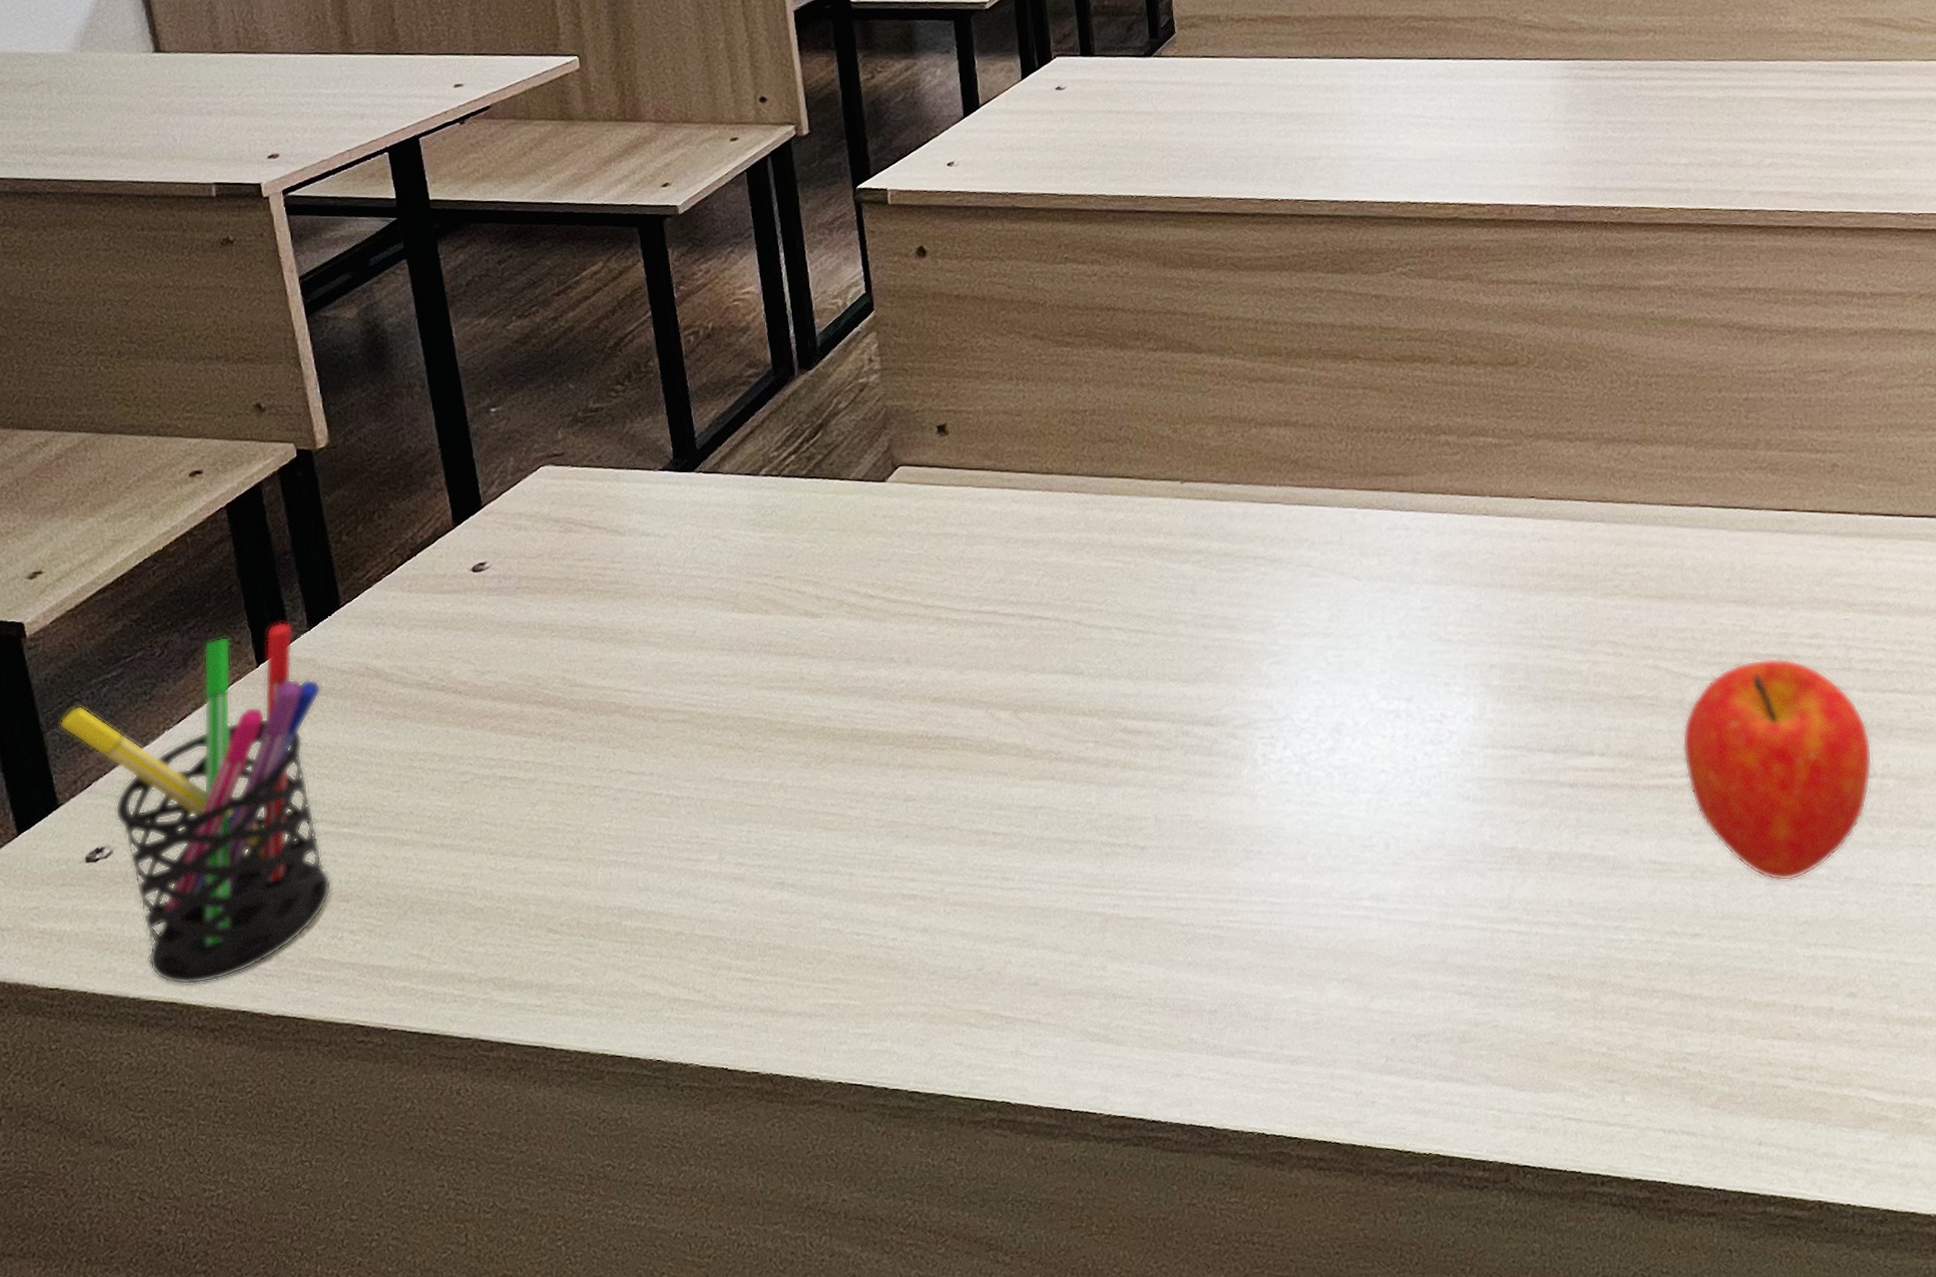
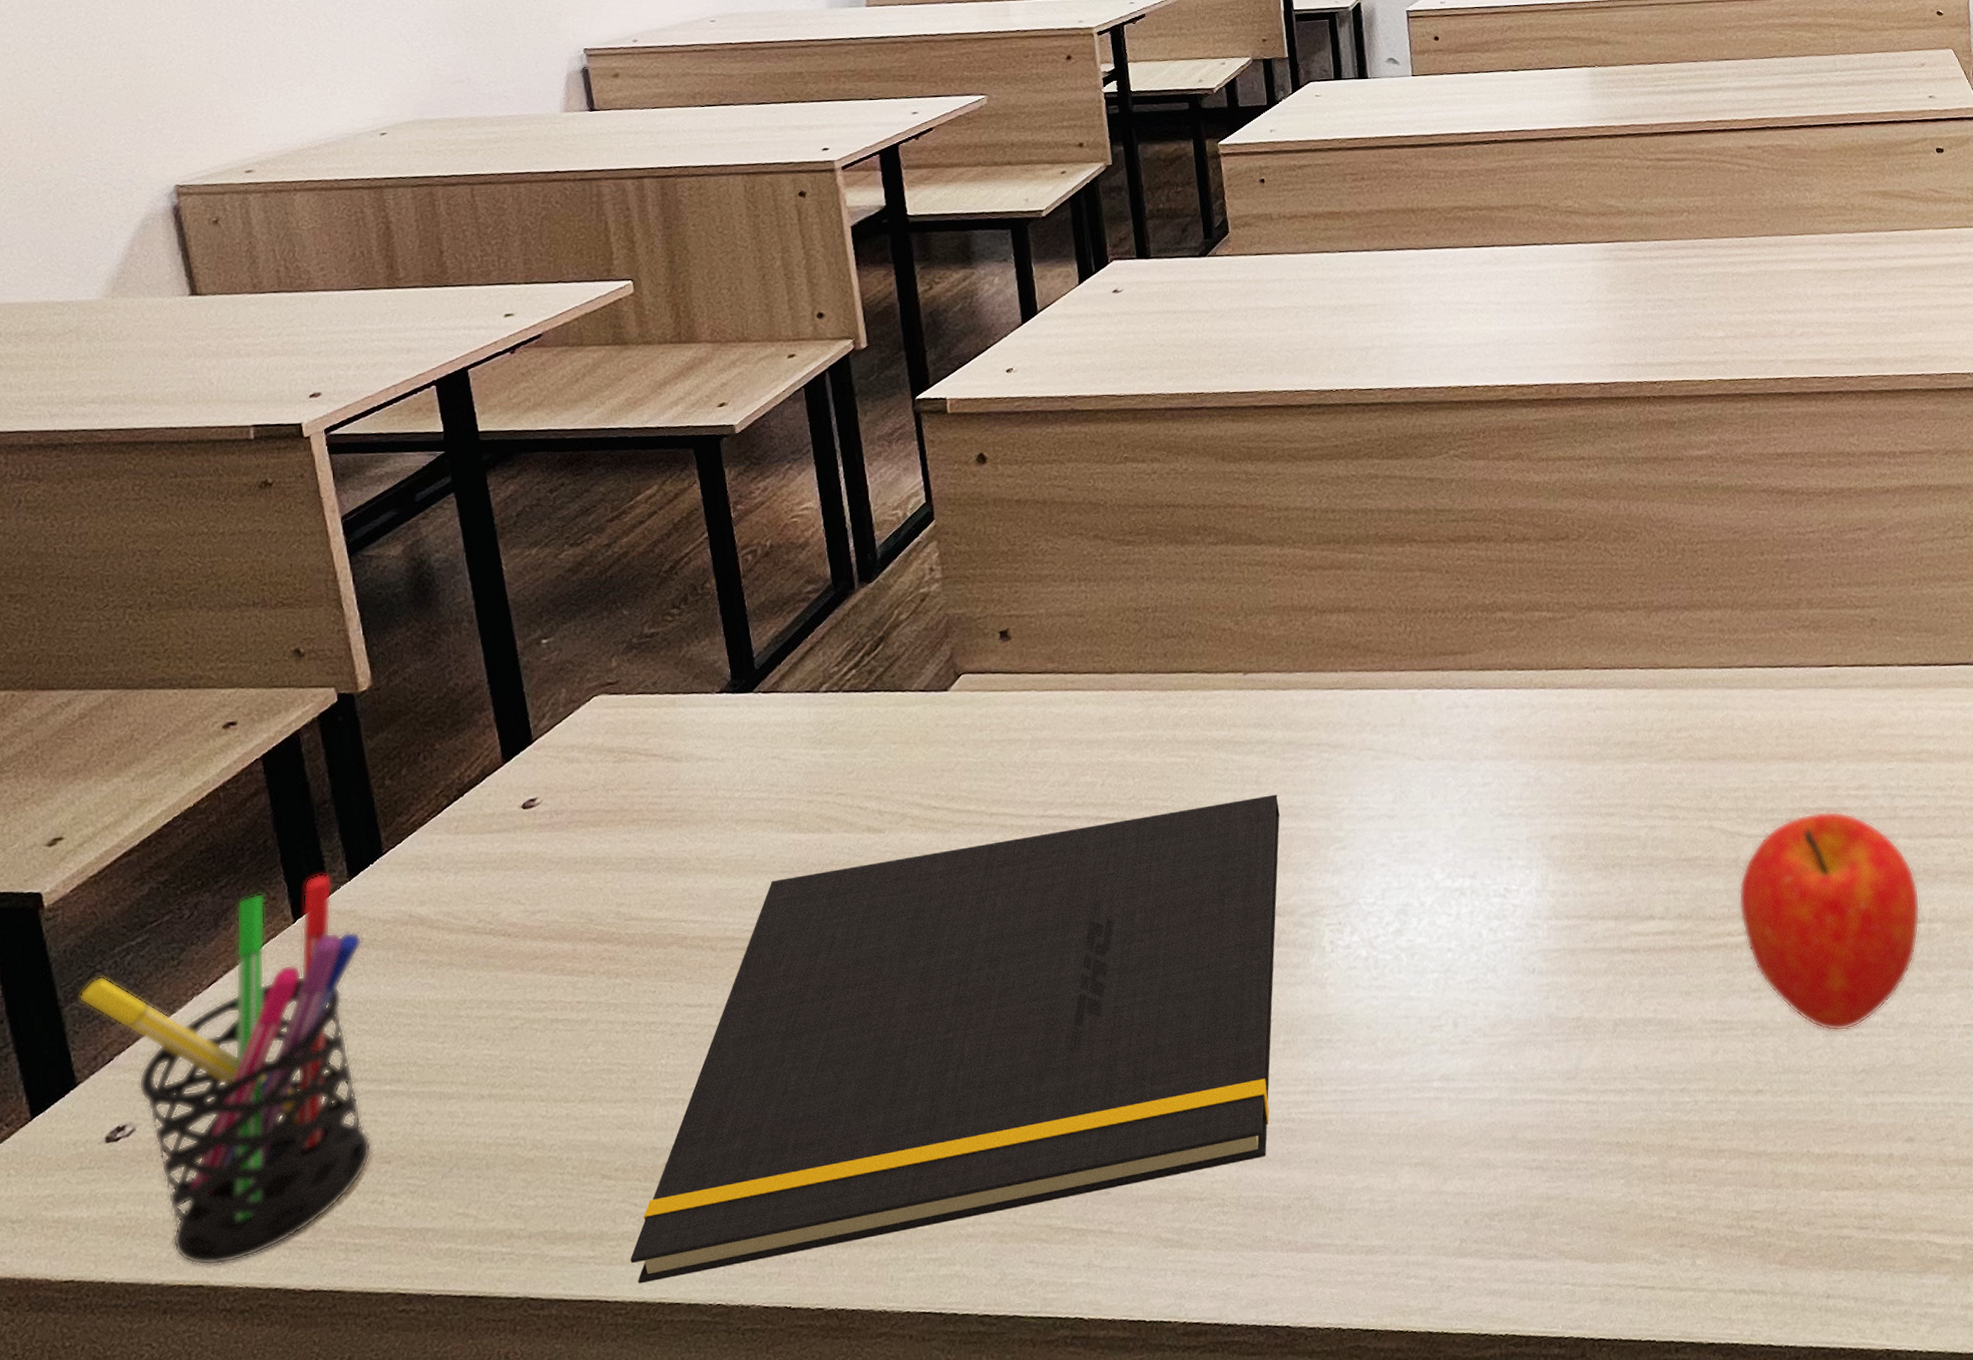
notepad: none [574,605,1215,1035] -> present [630,794,1280,1284]

